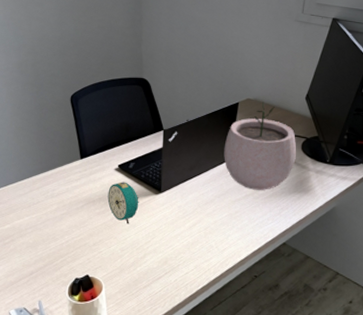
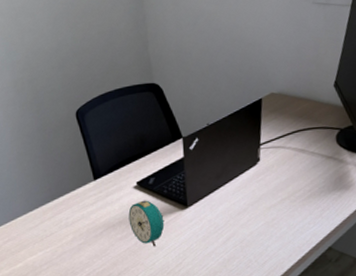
plant pot: present [224,101,296,190] -> none [251,94,332,193]

